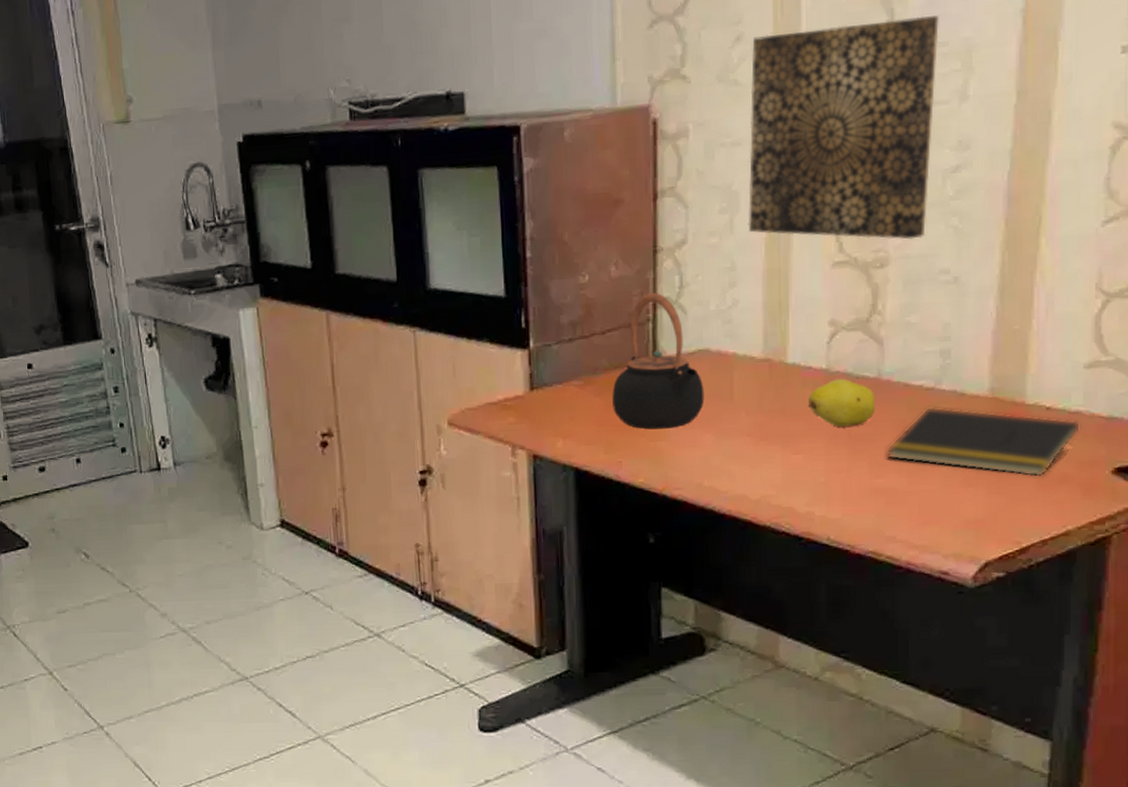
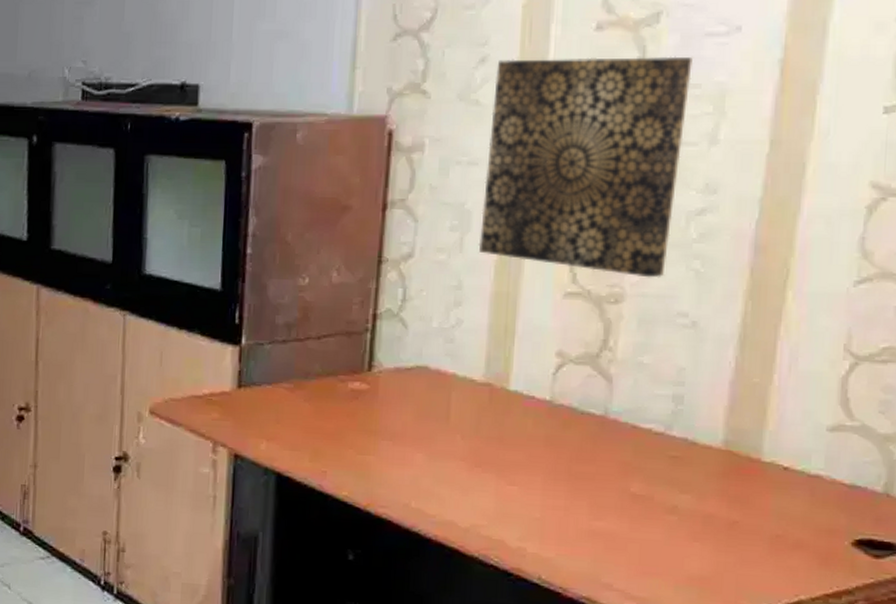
teapot: present [612,293,705,430] -> none [322,303,420,443]
fruit: present [807,378,876,427] -> none [527,412,600,463]
notepad: present [887,406,1081,478] -> none [609,451,821,541]

